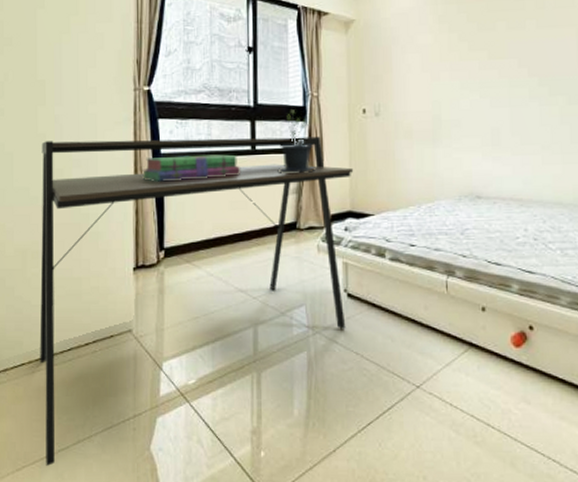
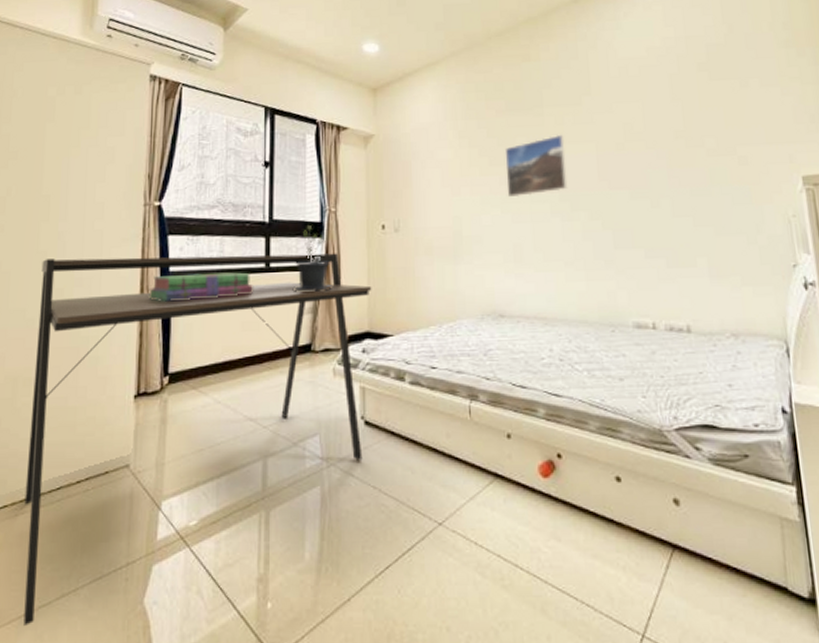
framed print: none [484,18,547,83] -> present [504,134,568,198]

